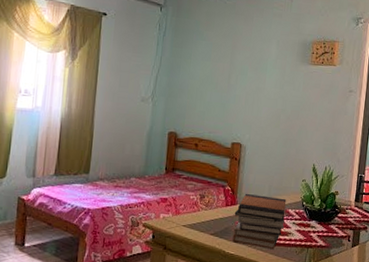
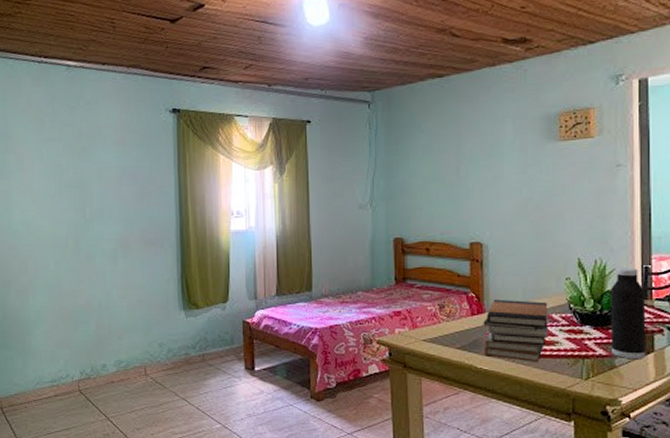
water bottle: none [329,174,358,251] -> present [610,267,646,360]

